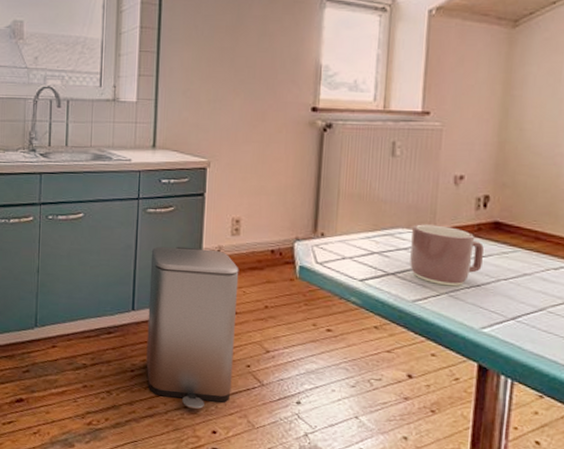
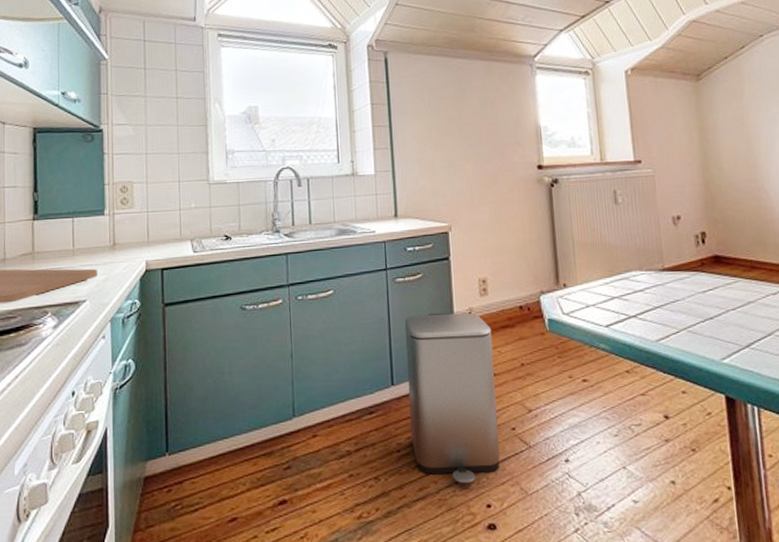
mug: present [410,224,484,287] -> none [644,264,711,322]

